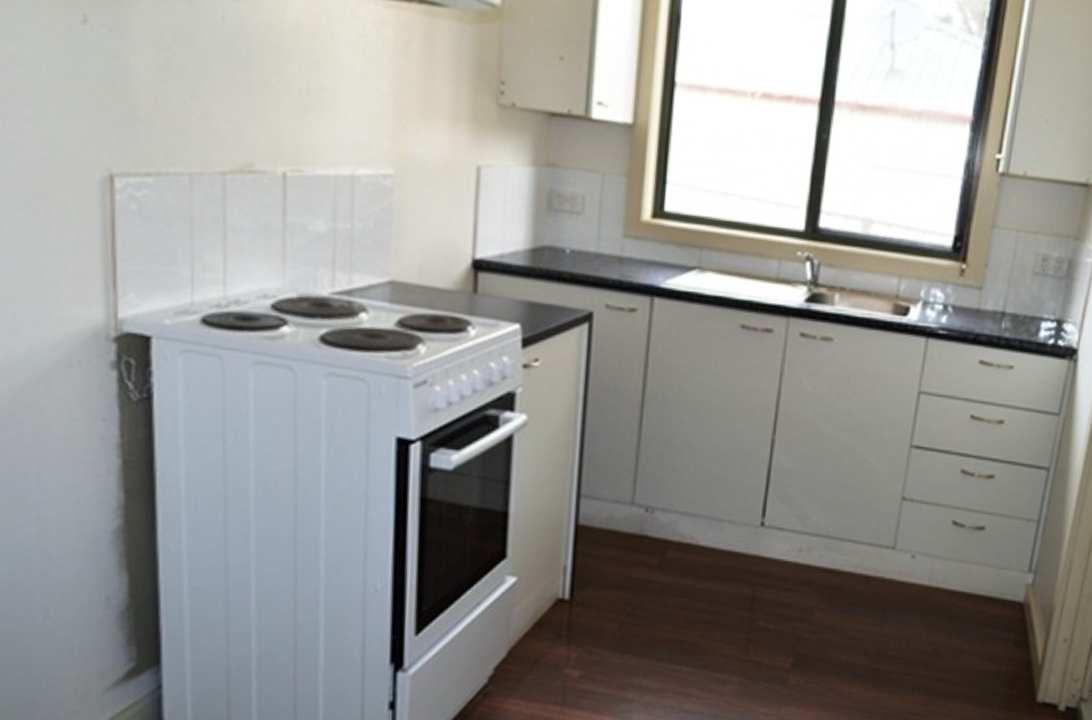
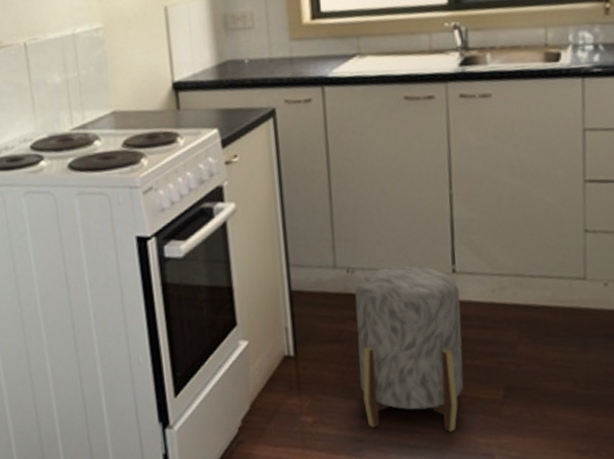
stool: none [640,511,765,698] -> present [355,265,464,432]

